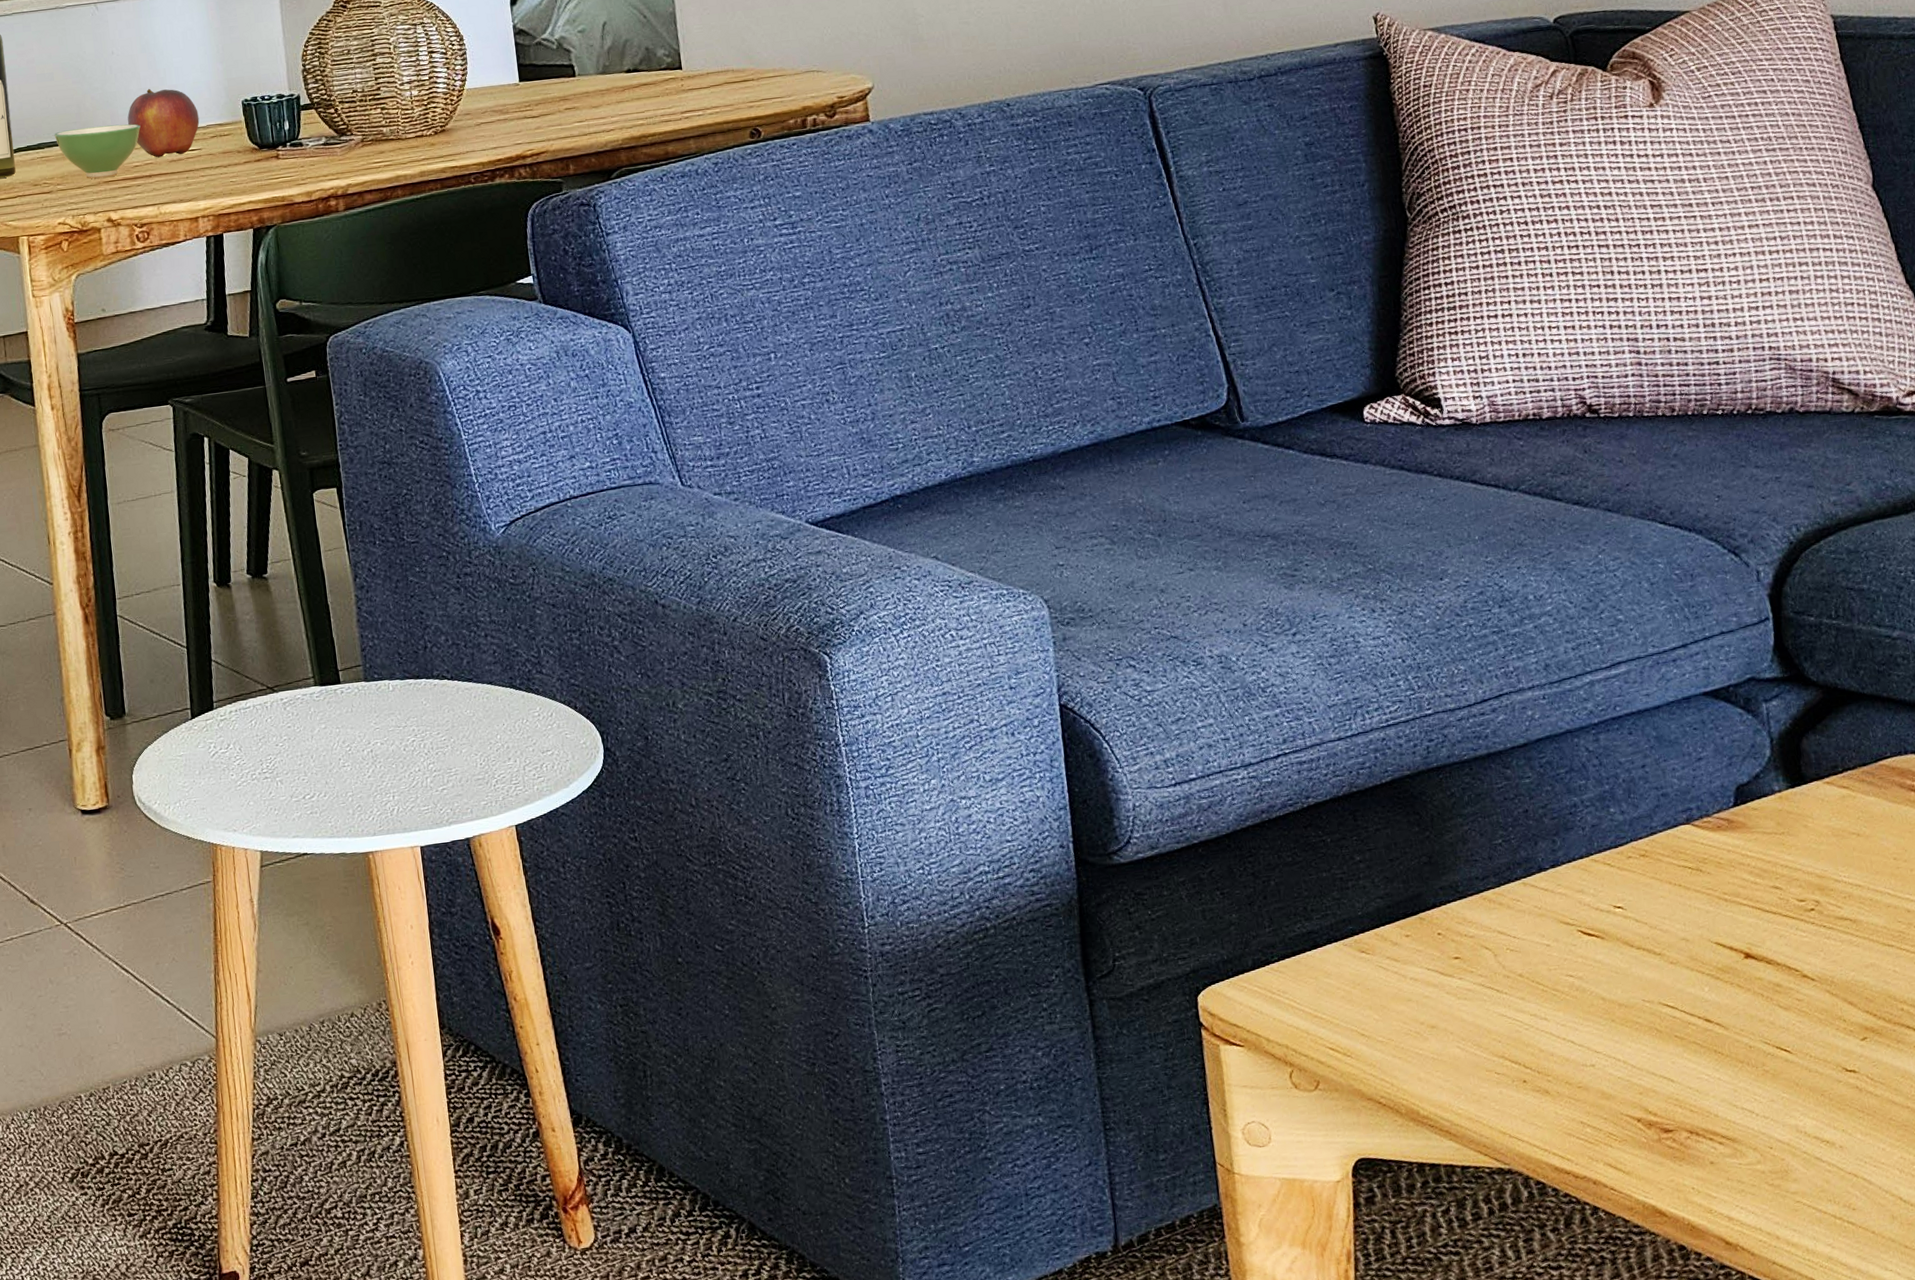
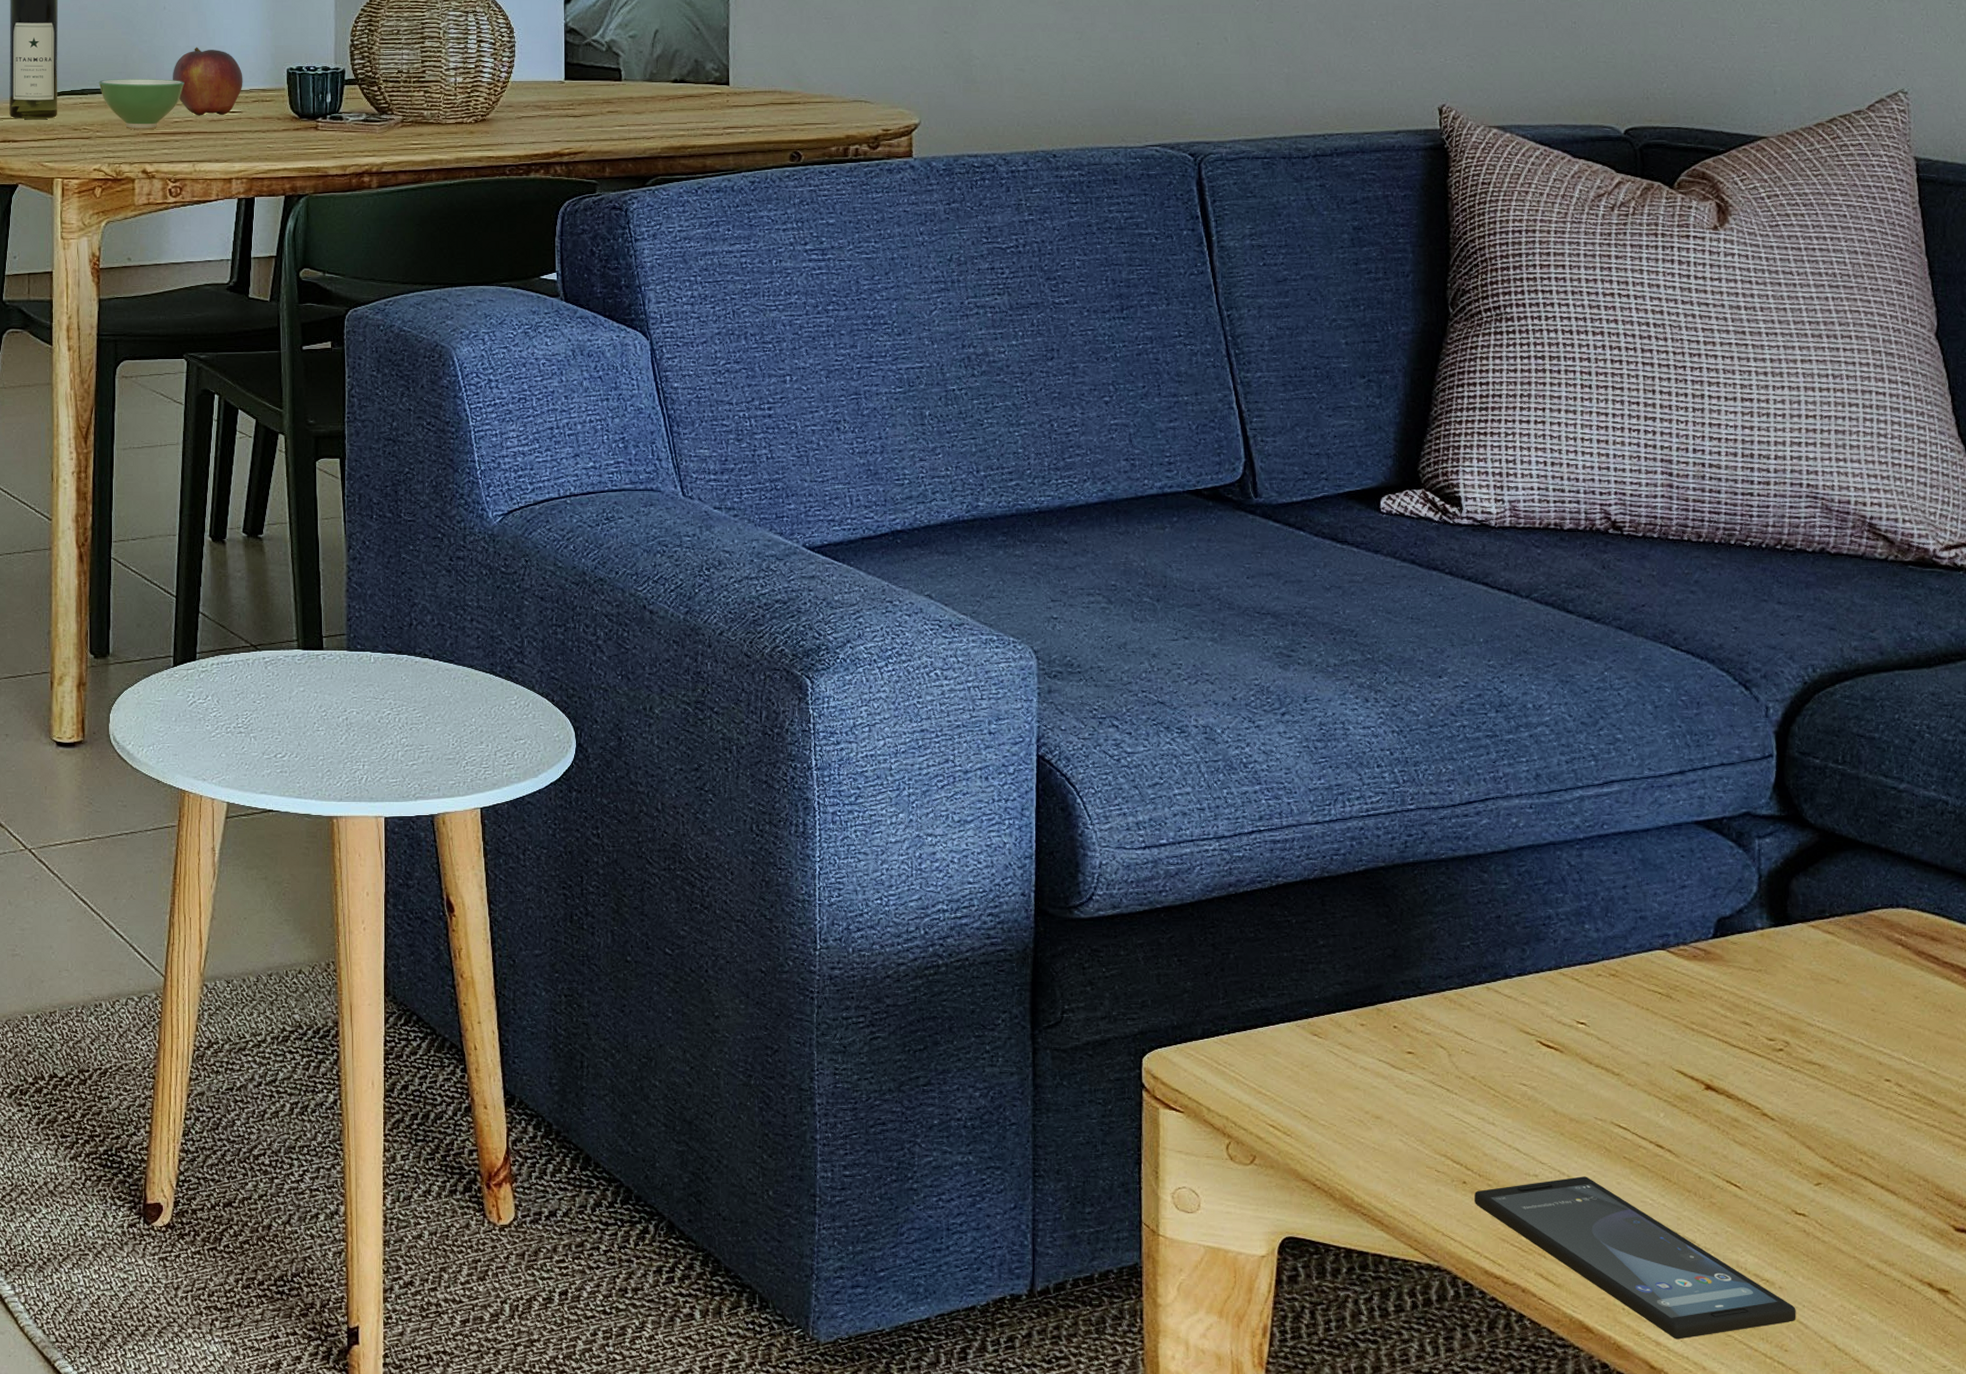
smartphone: none [1536,1060,1860,1212] -> present [1474,1176,1796,1340]

